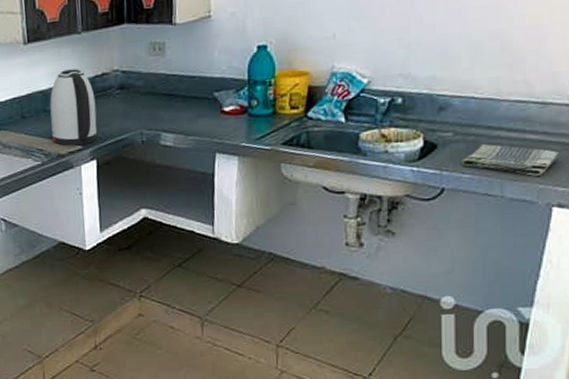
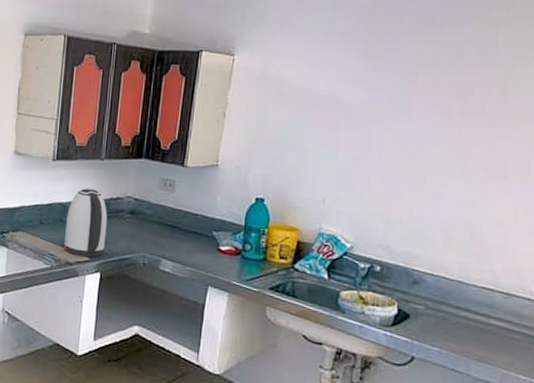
dish towel: present [461,143,560,176] -> none [431,321,522,361]

